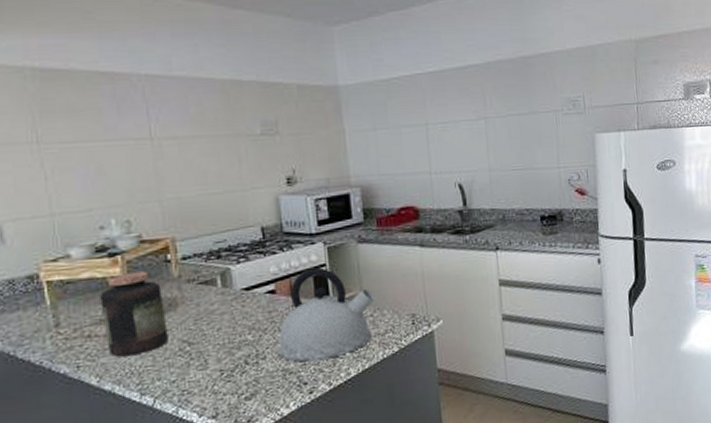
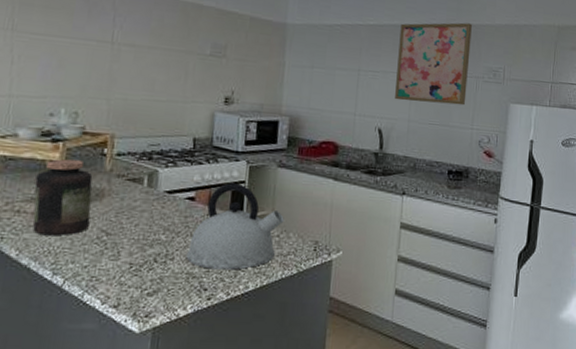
wall art: none [463,53,548,150] -> present [395,22,472,106]

